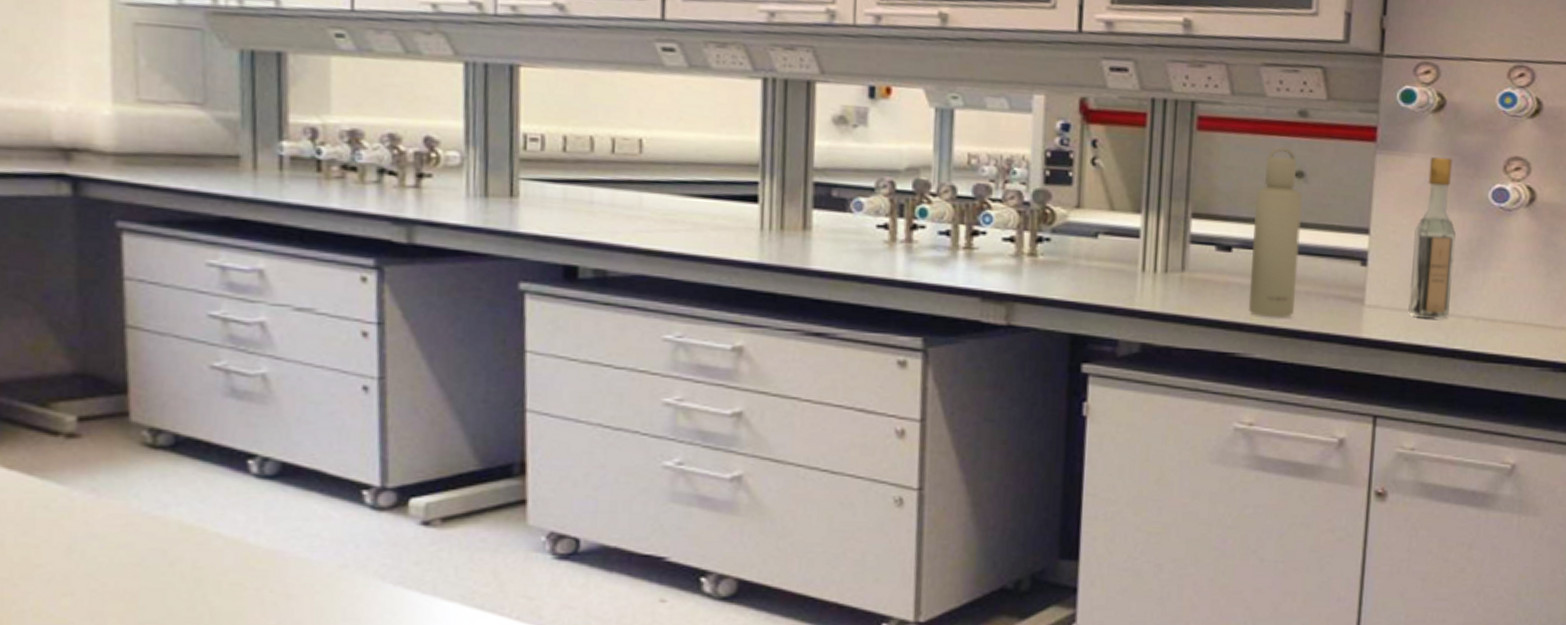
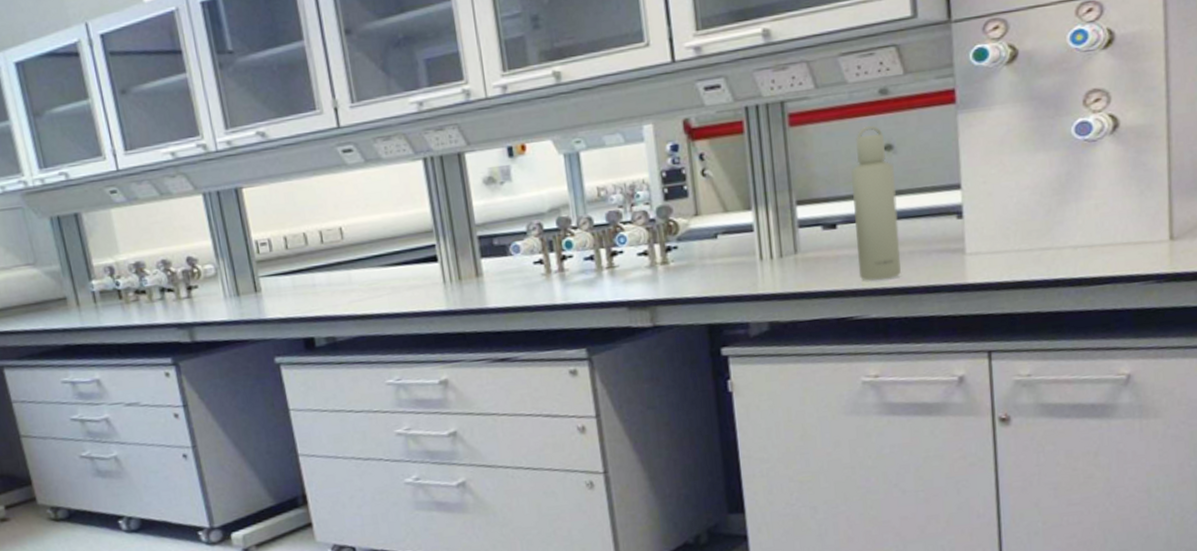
bottle: present [1408,157,1456,319] -> none [1003,103,1048,256]

